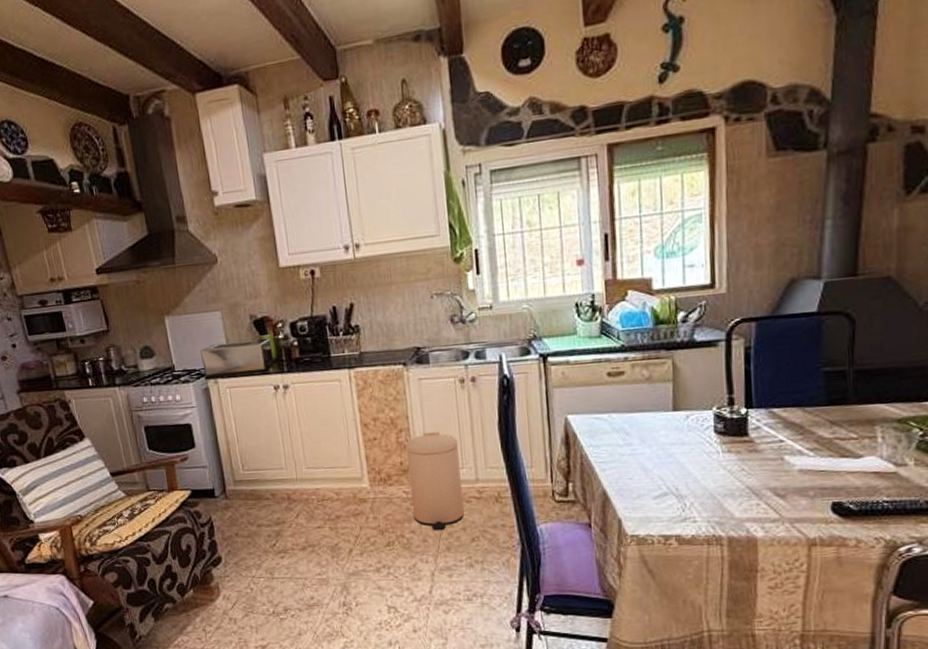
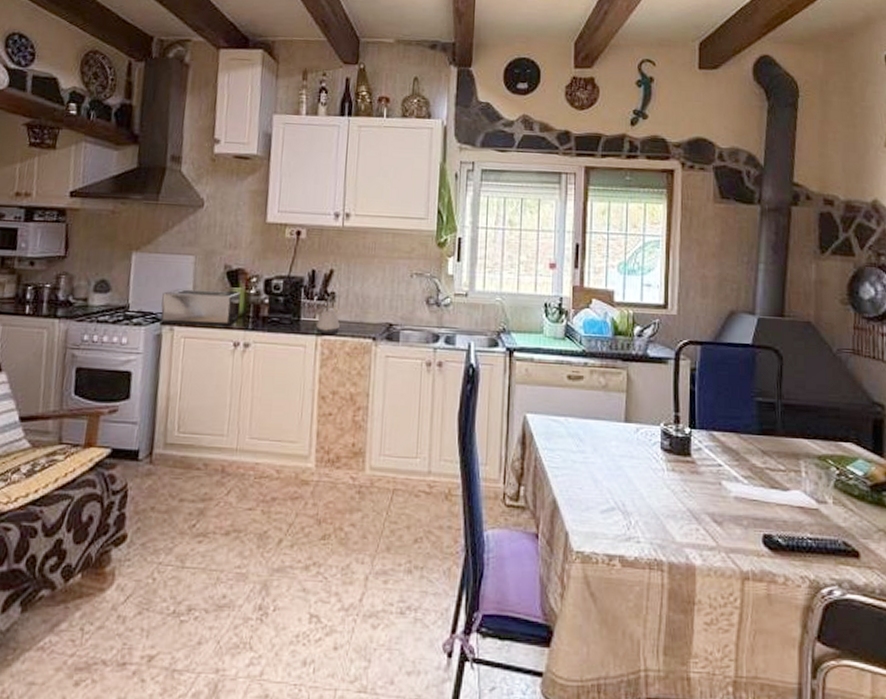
kettle: none [346,330,370,368] -> present [316,297,341,336]
pedal bin: present [405,431,464,531] -> none [356,413,416,527]

